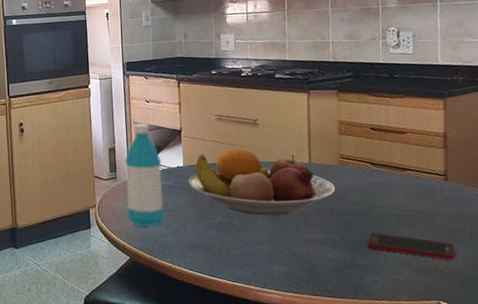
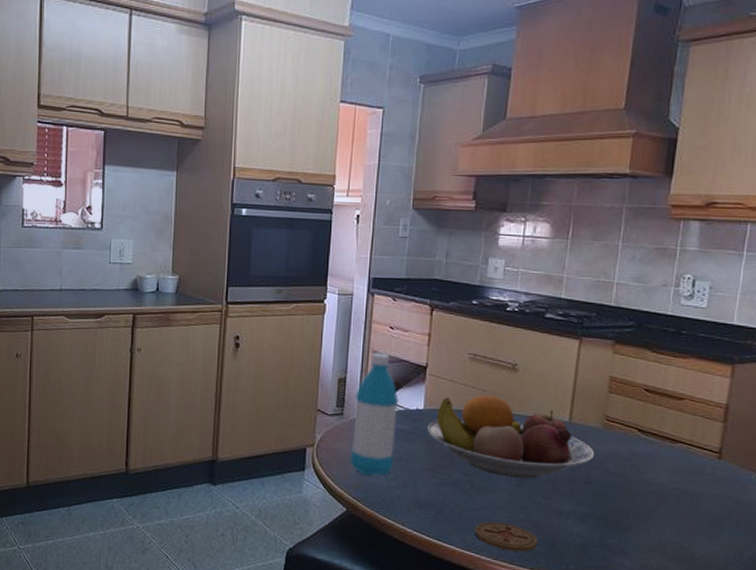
coaster: none [242,255,298,279] -> present [475,522,538,552]
cell phone: present [367,232,456,260] -> none [620,509,717,550]

